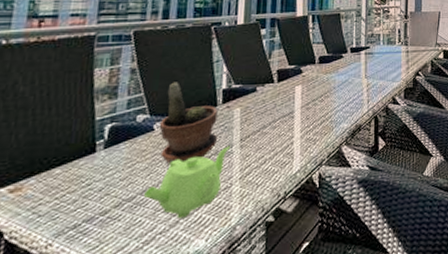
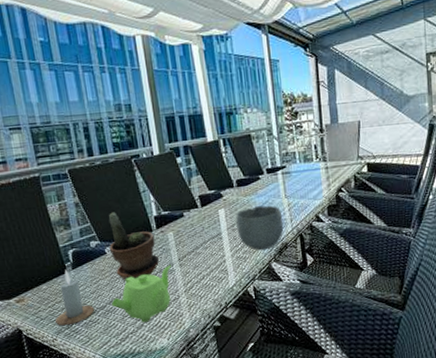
candle: none [59,148,119,225] -> present [55,269,94,326]
bowl: none [311,84,360,132] -> present [236,205,284,251]

